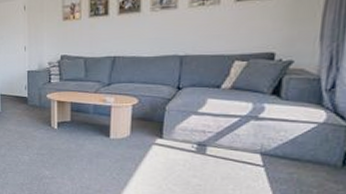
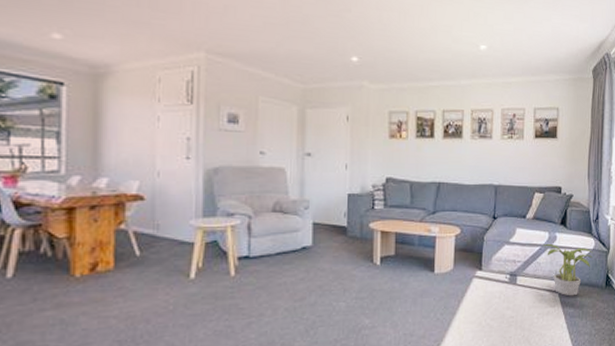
potted plant: none [243,114,325,173] -> present [542,243,594,296]

